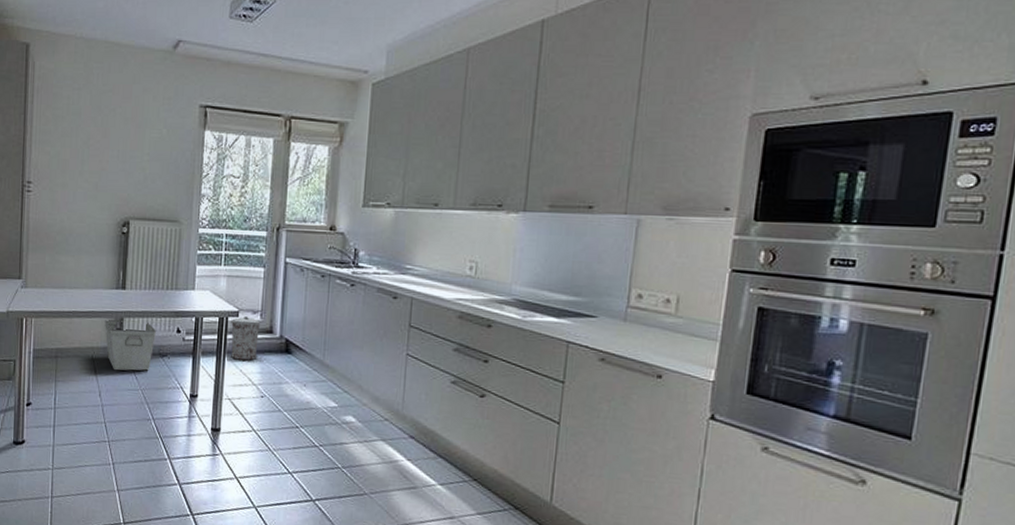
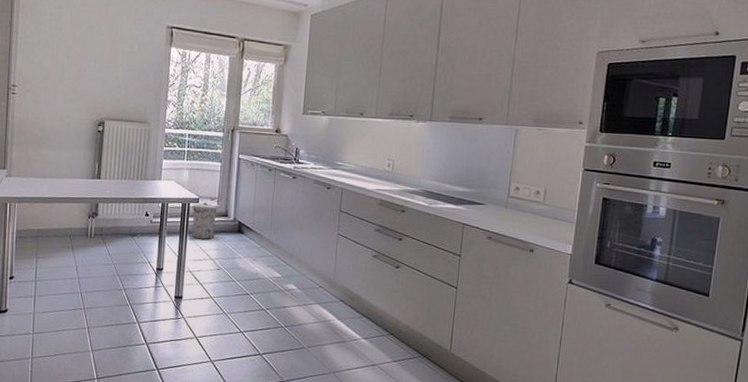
storage bin: present [104,319,157,371] -> none [81,205,128,249]

